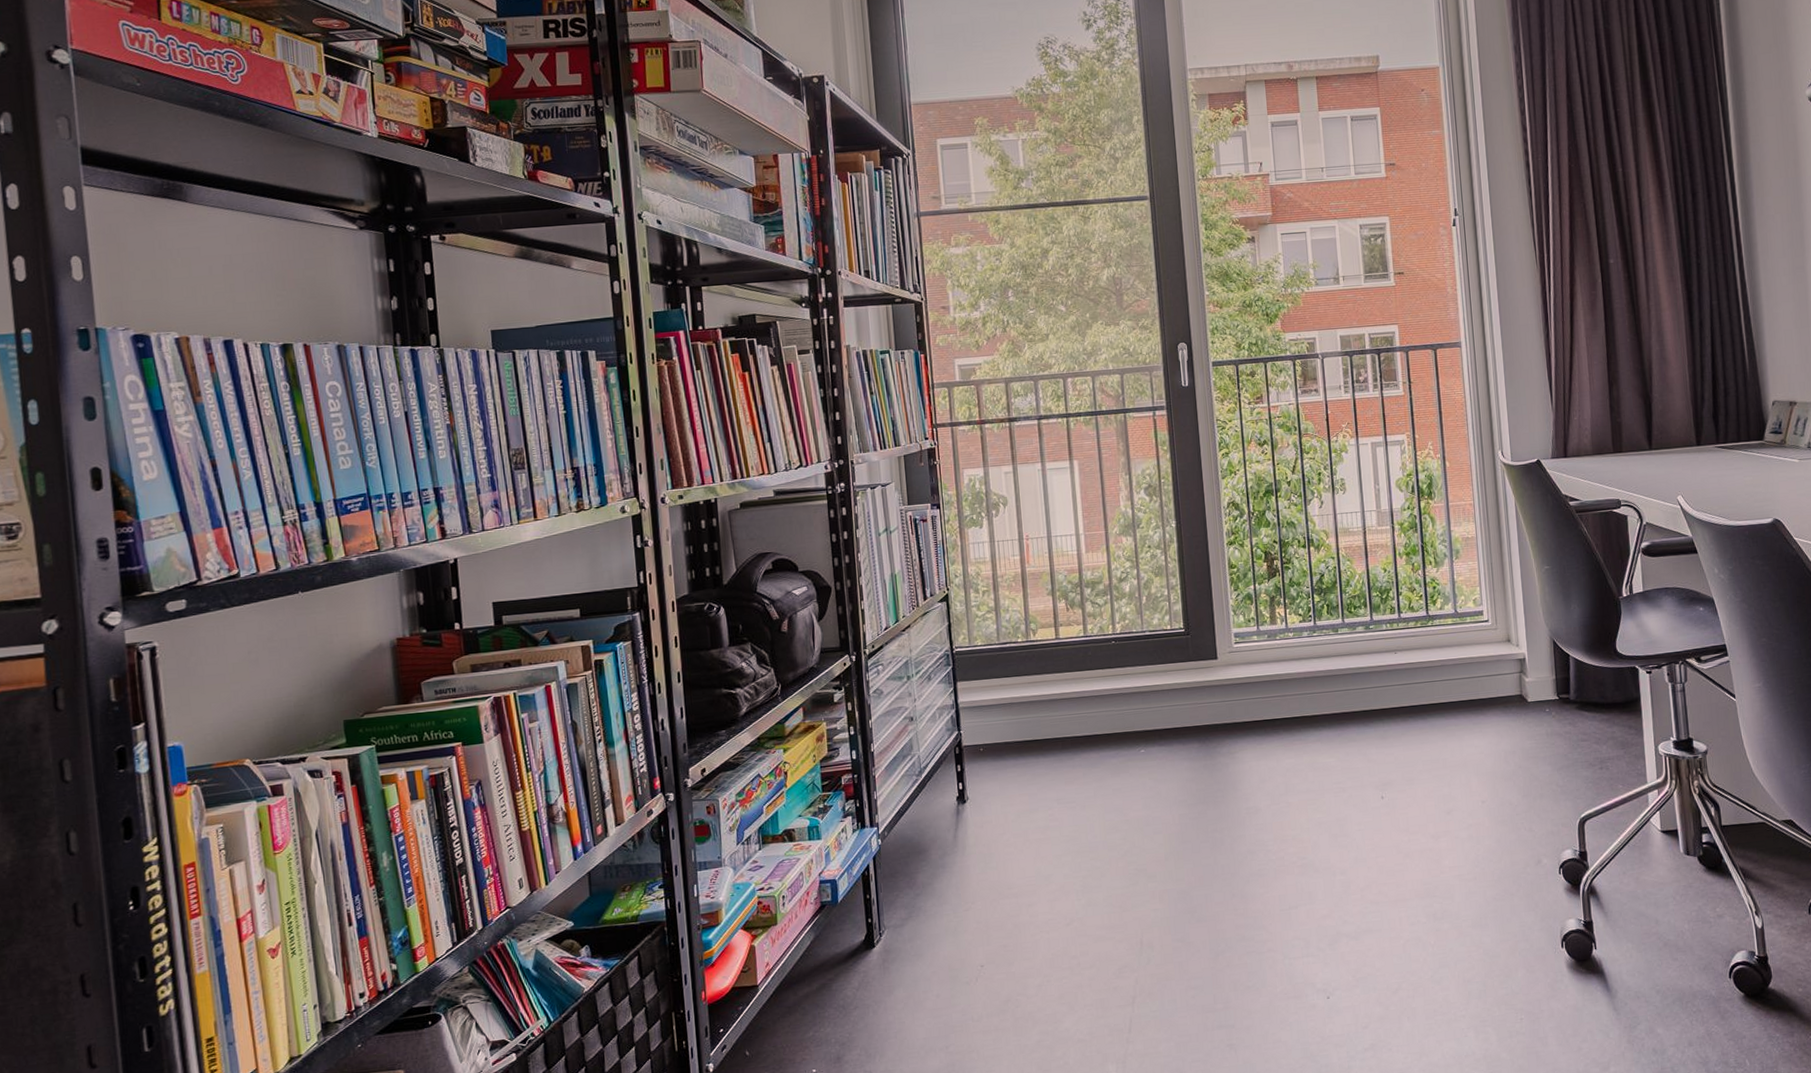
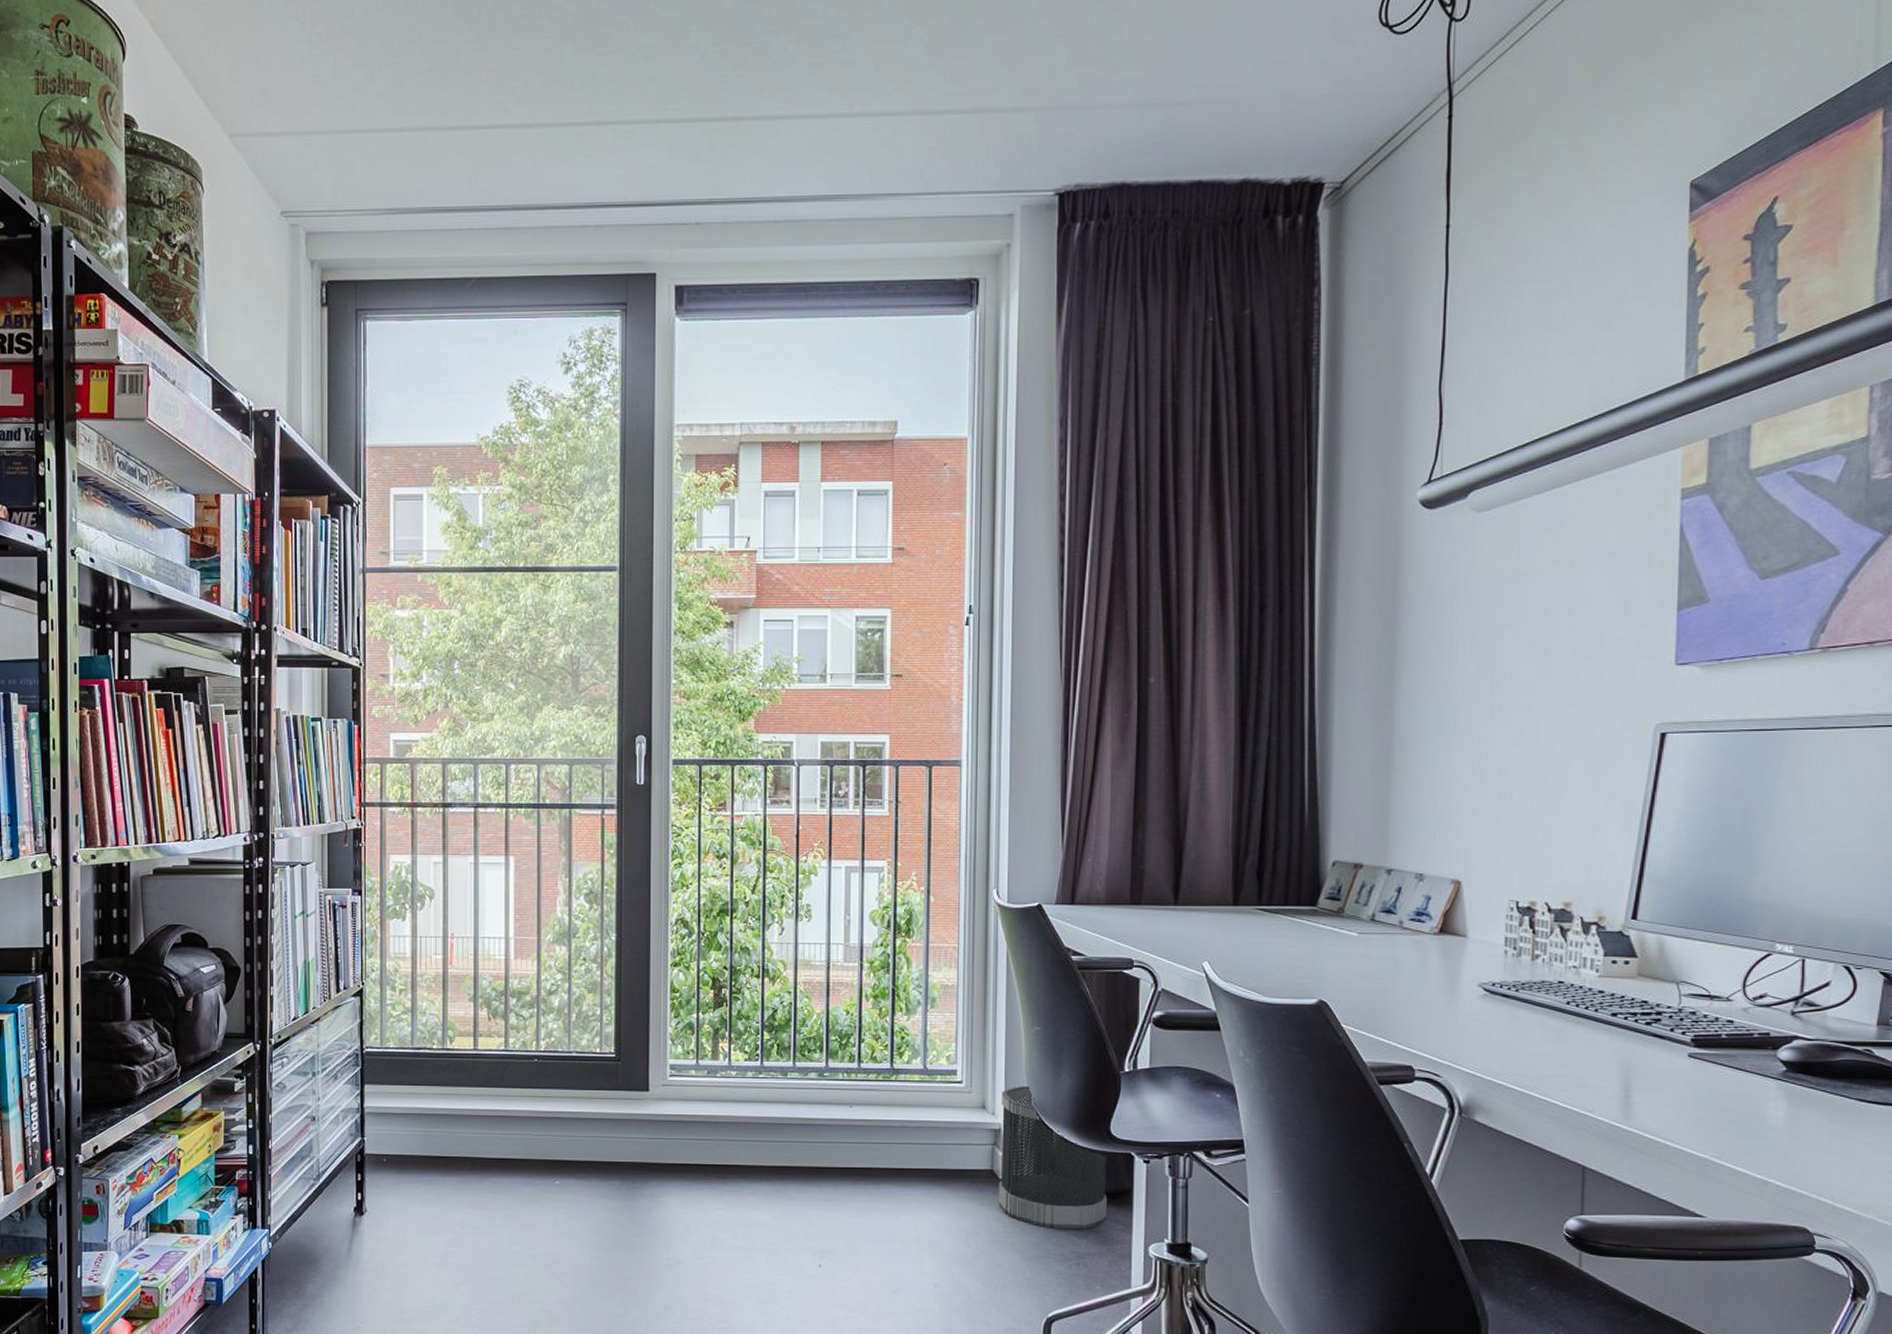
wastebasket: none [1523,618,1621,740] -> present [998,1085,1108,1230]

